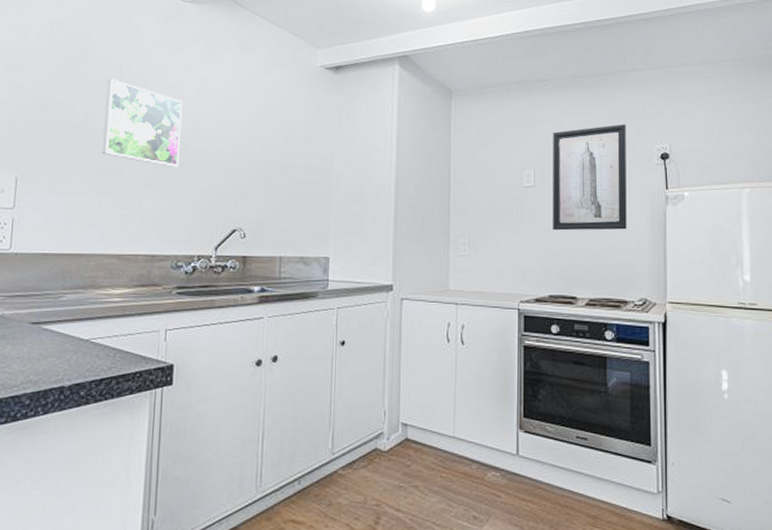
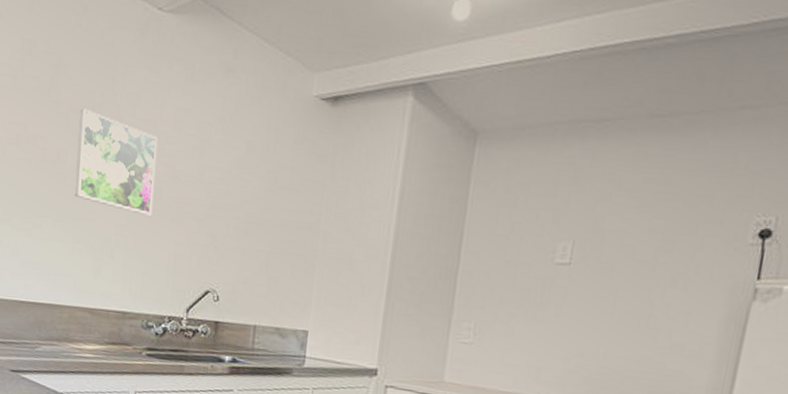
wall art: present [553,124,627,231] -> none [585,185,716,329]

